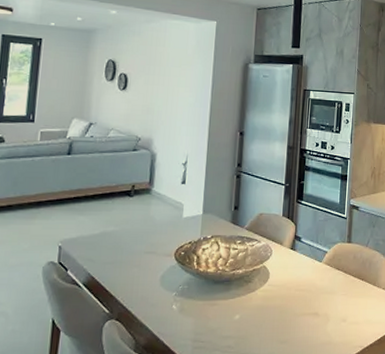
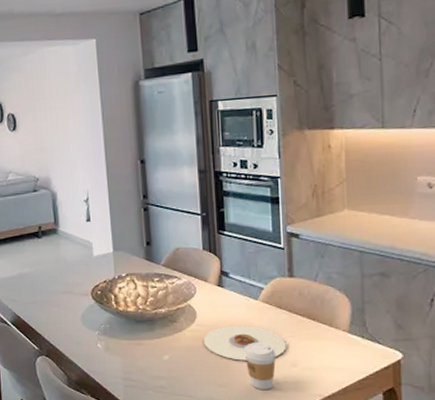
plate: none [272,285,340,318] -> present [204,325,287,361]
coffee cup: none [305,300,330,345] -> present [243,342,276,391]

